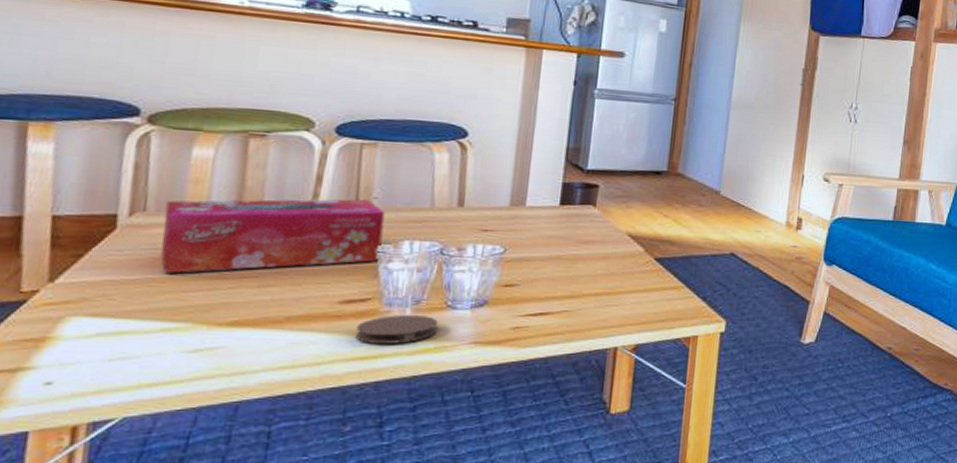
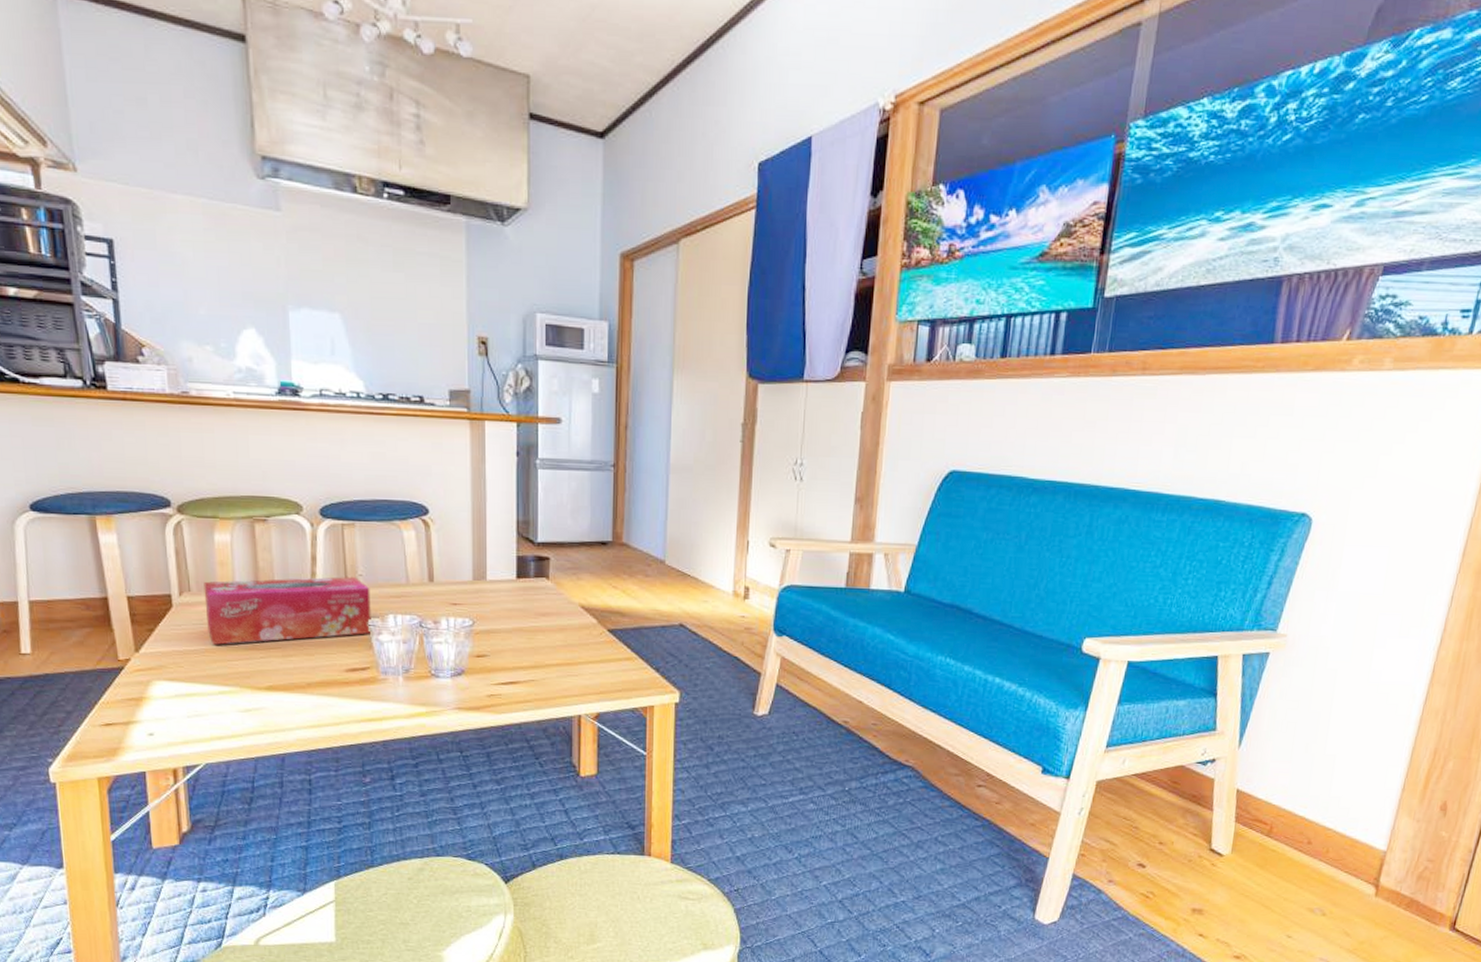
coaster: present [355,315,439,344] -> none [361,682,427,708]

